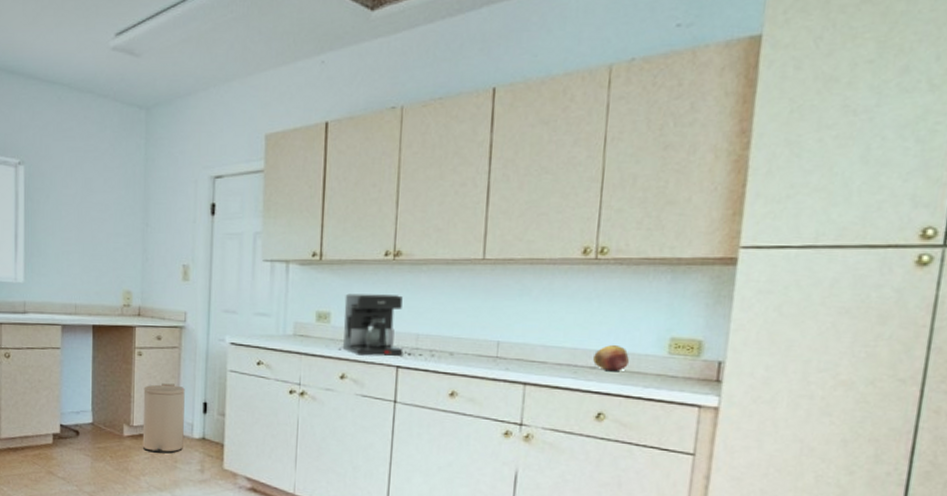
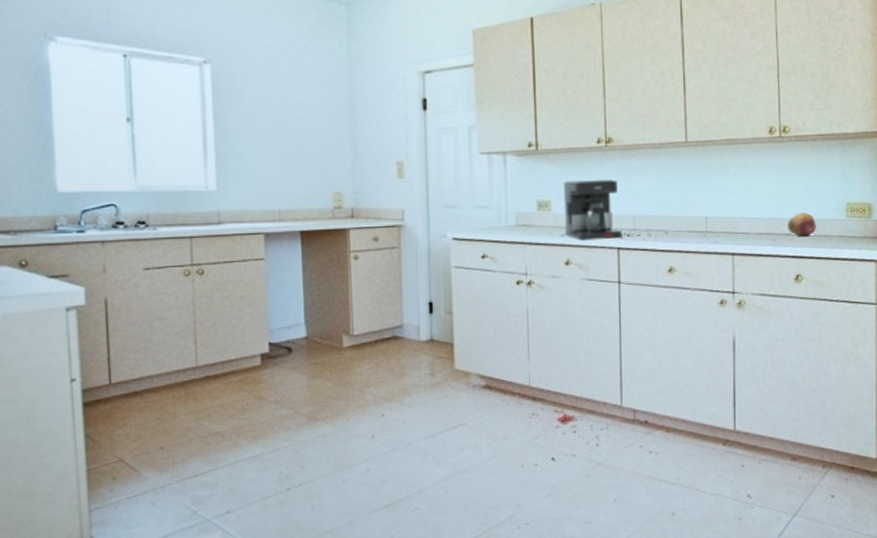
pedal bin: present [142,383,185,454] -> none [362,286,410,362]

